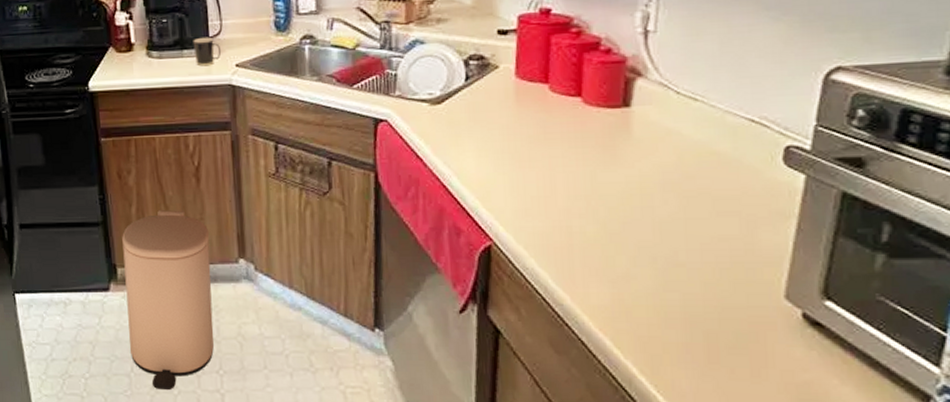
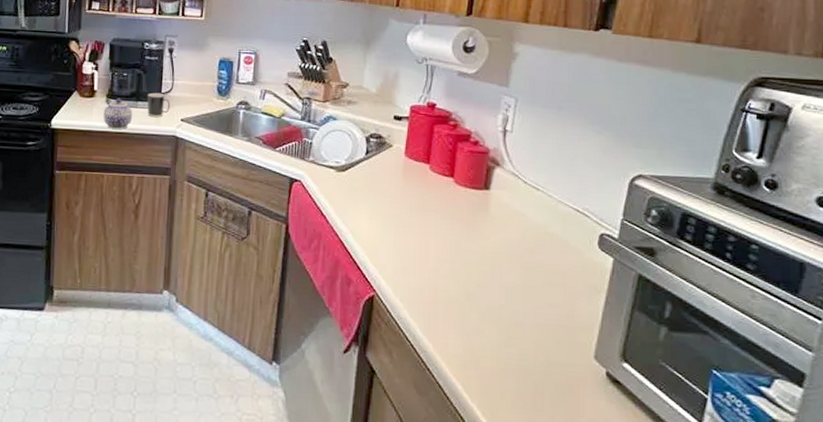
pedal bin: present [122,210,214,391] -> none [55,240,141,408]
teapot: none [145,48,180,85] -> present [103,98,133,129]

